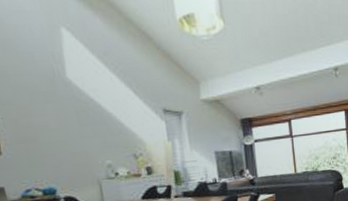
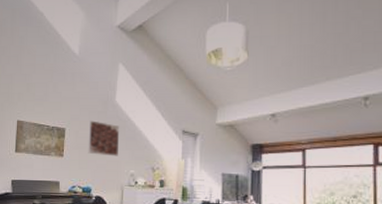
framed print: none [32,104,86,148] -> present [88,121,120,156]

